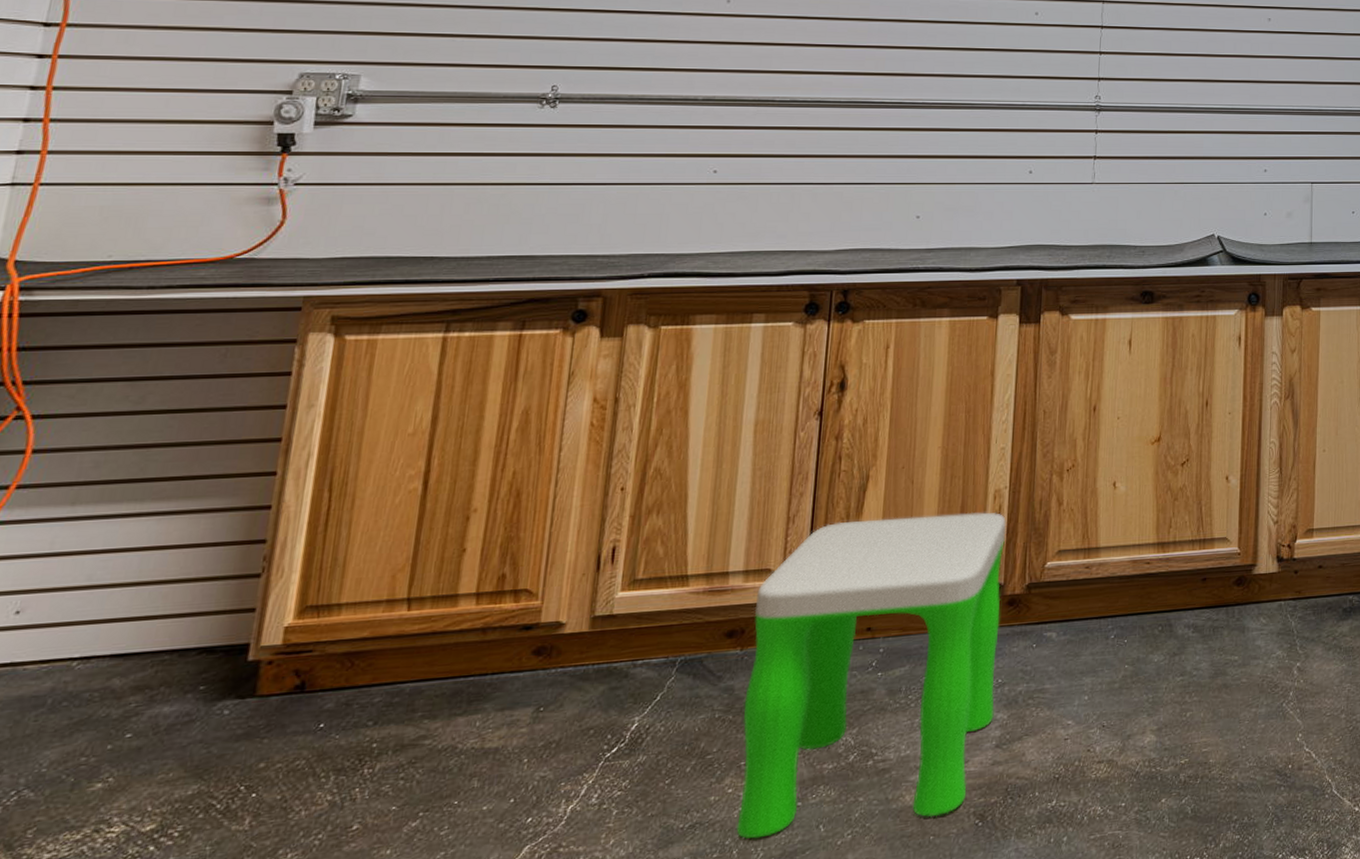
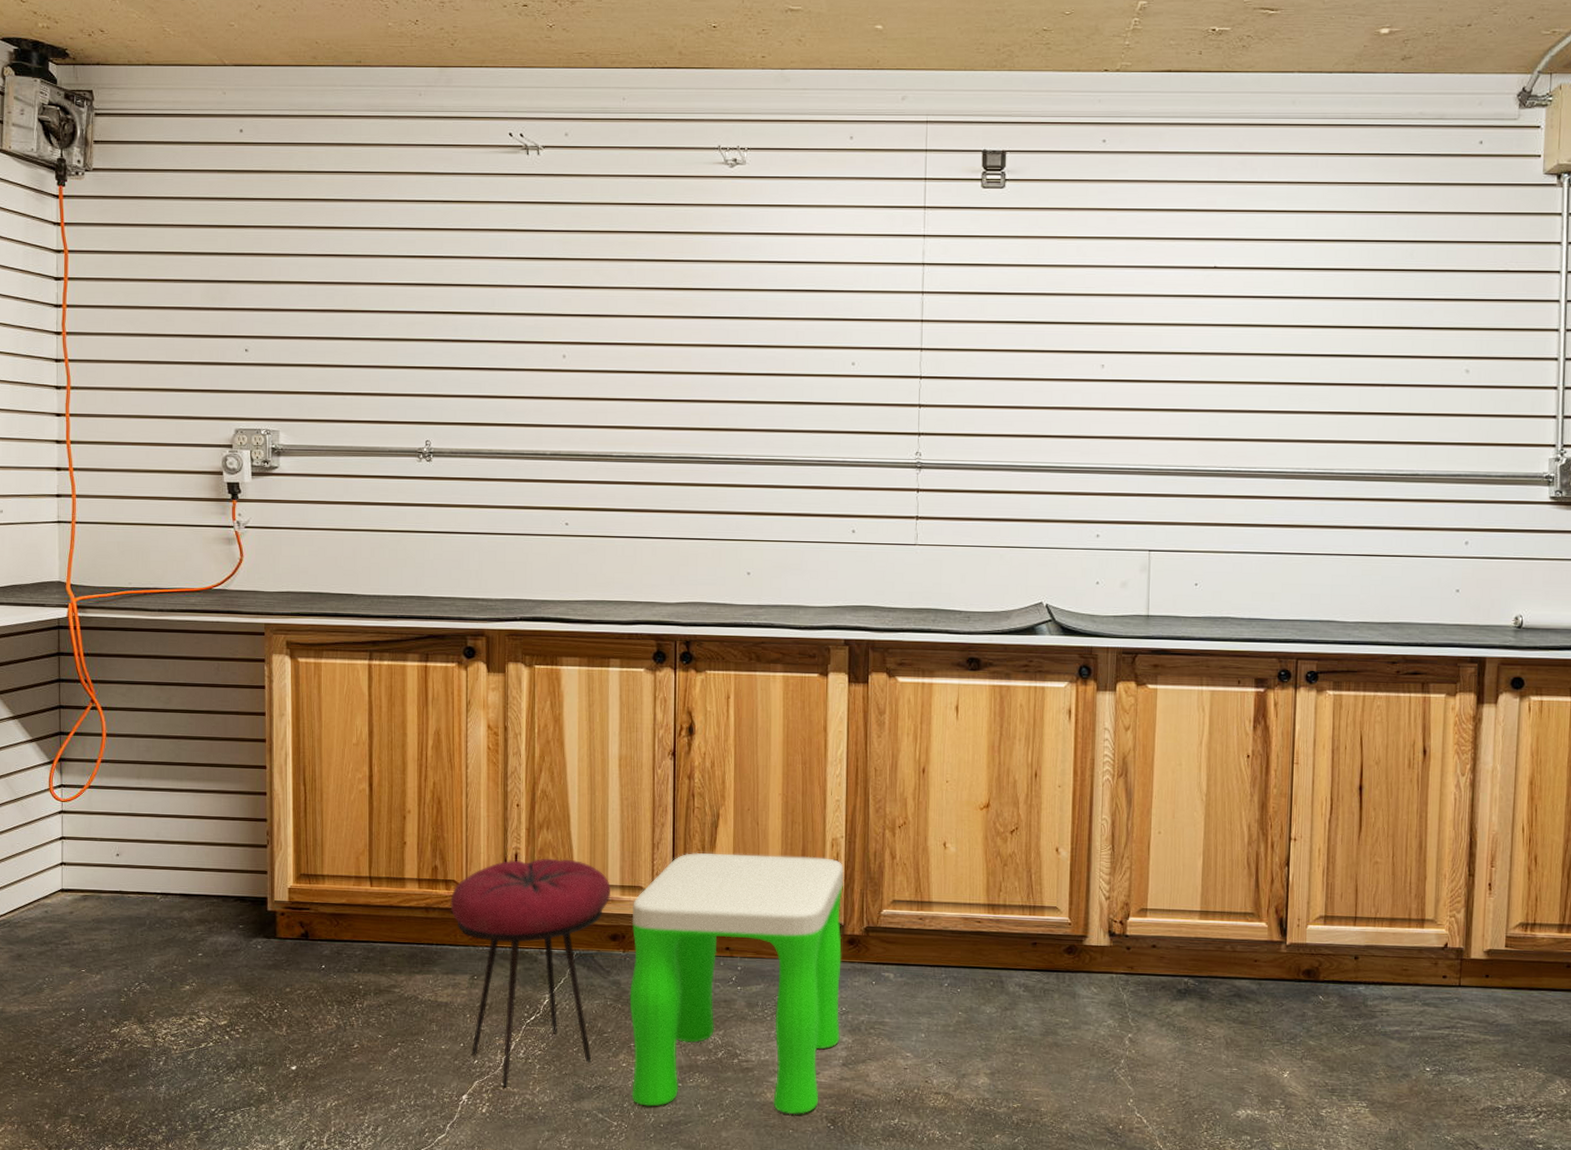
stool: none [517,546,732,849] -> present [450,858,611,1088]

